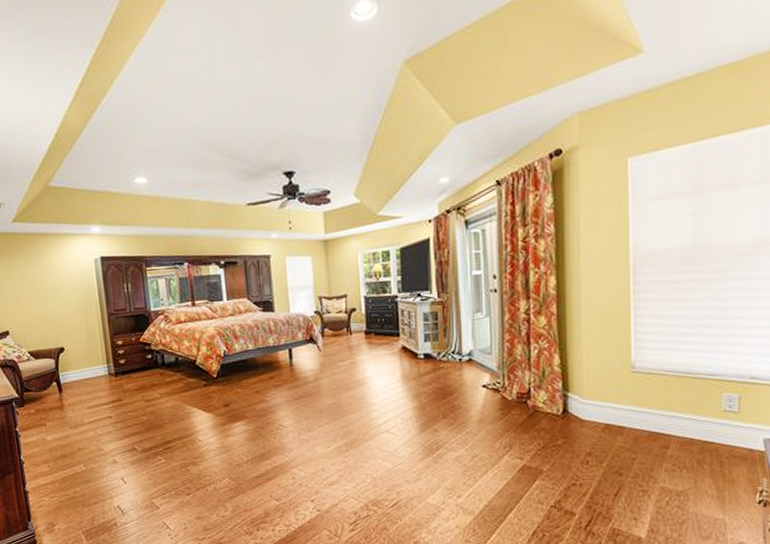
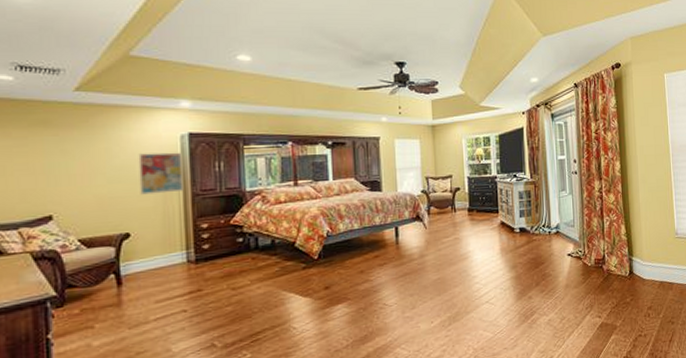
wall art: none [63,275,101,314] -> present [138,152,184,195]

